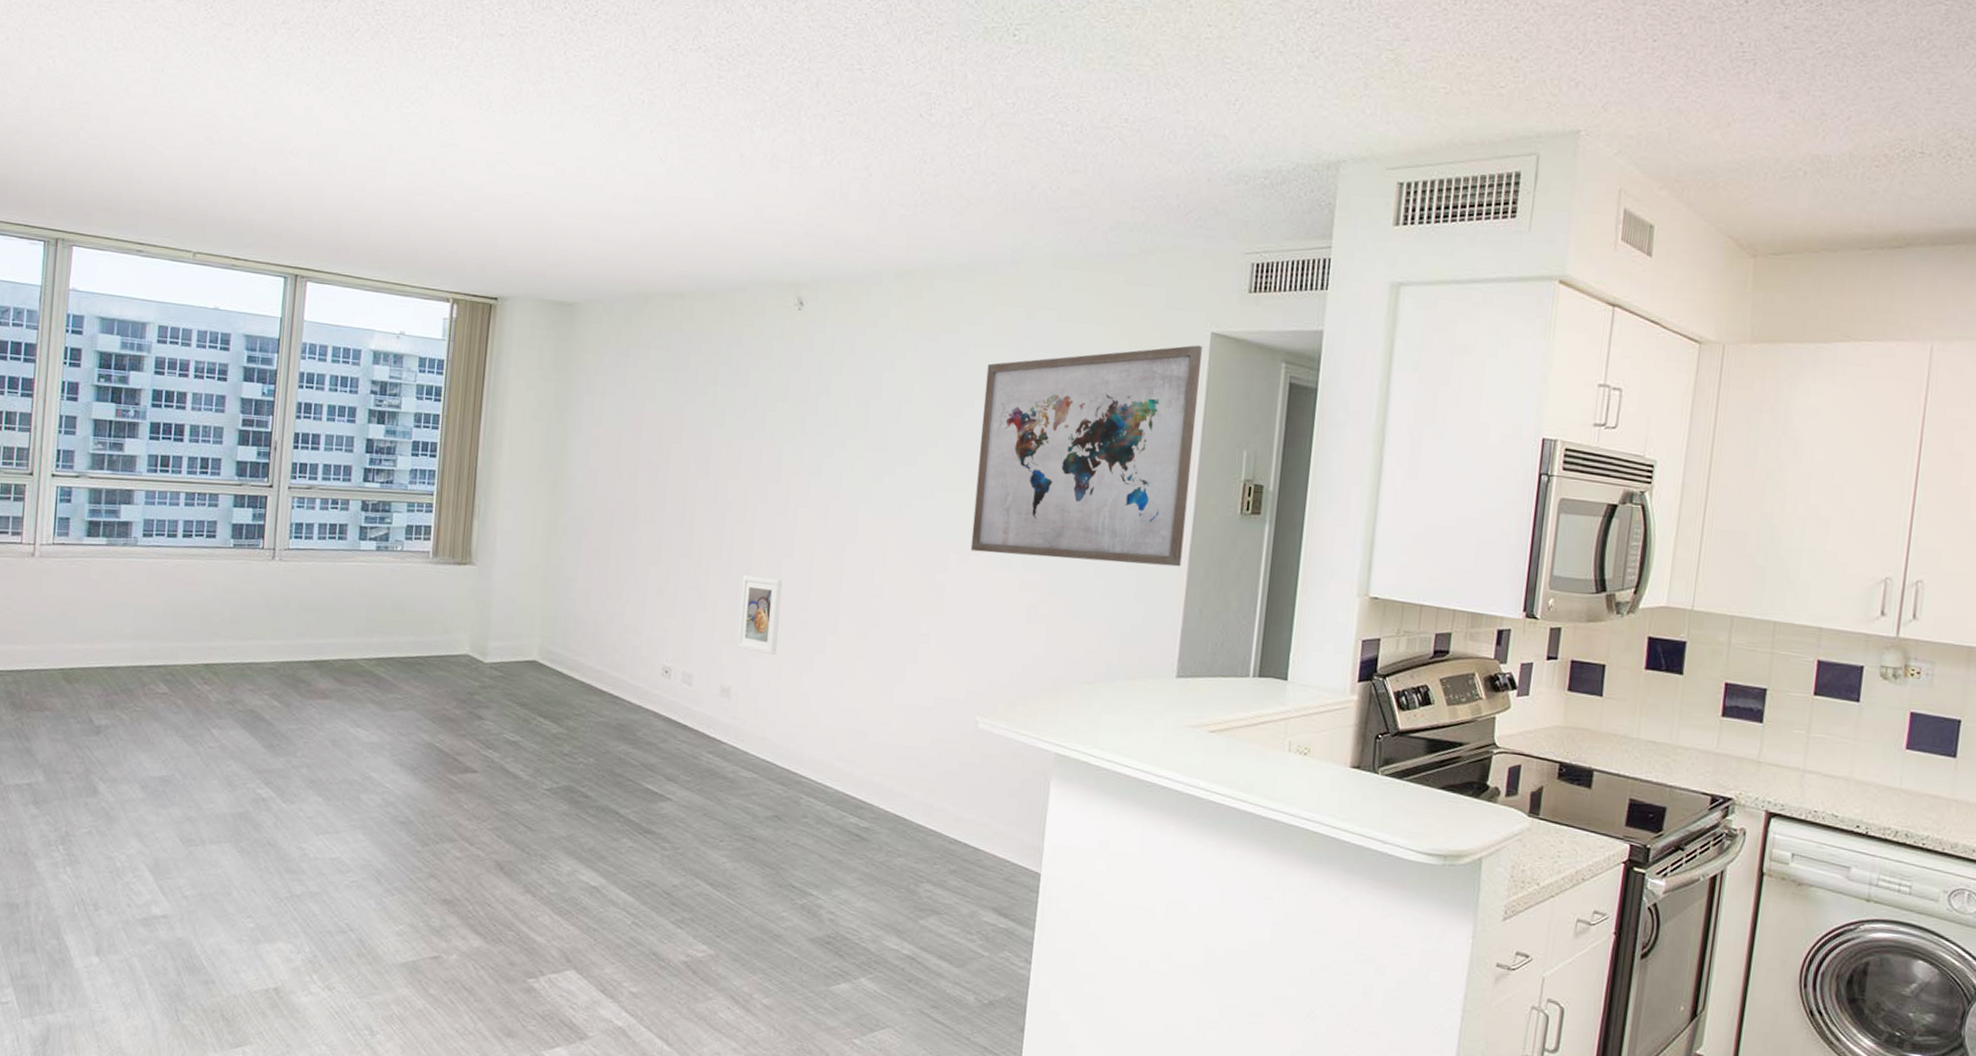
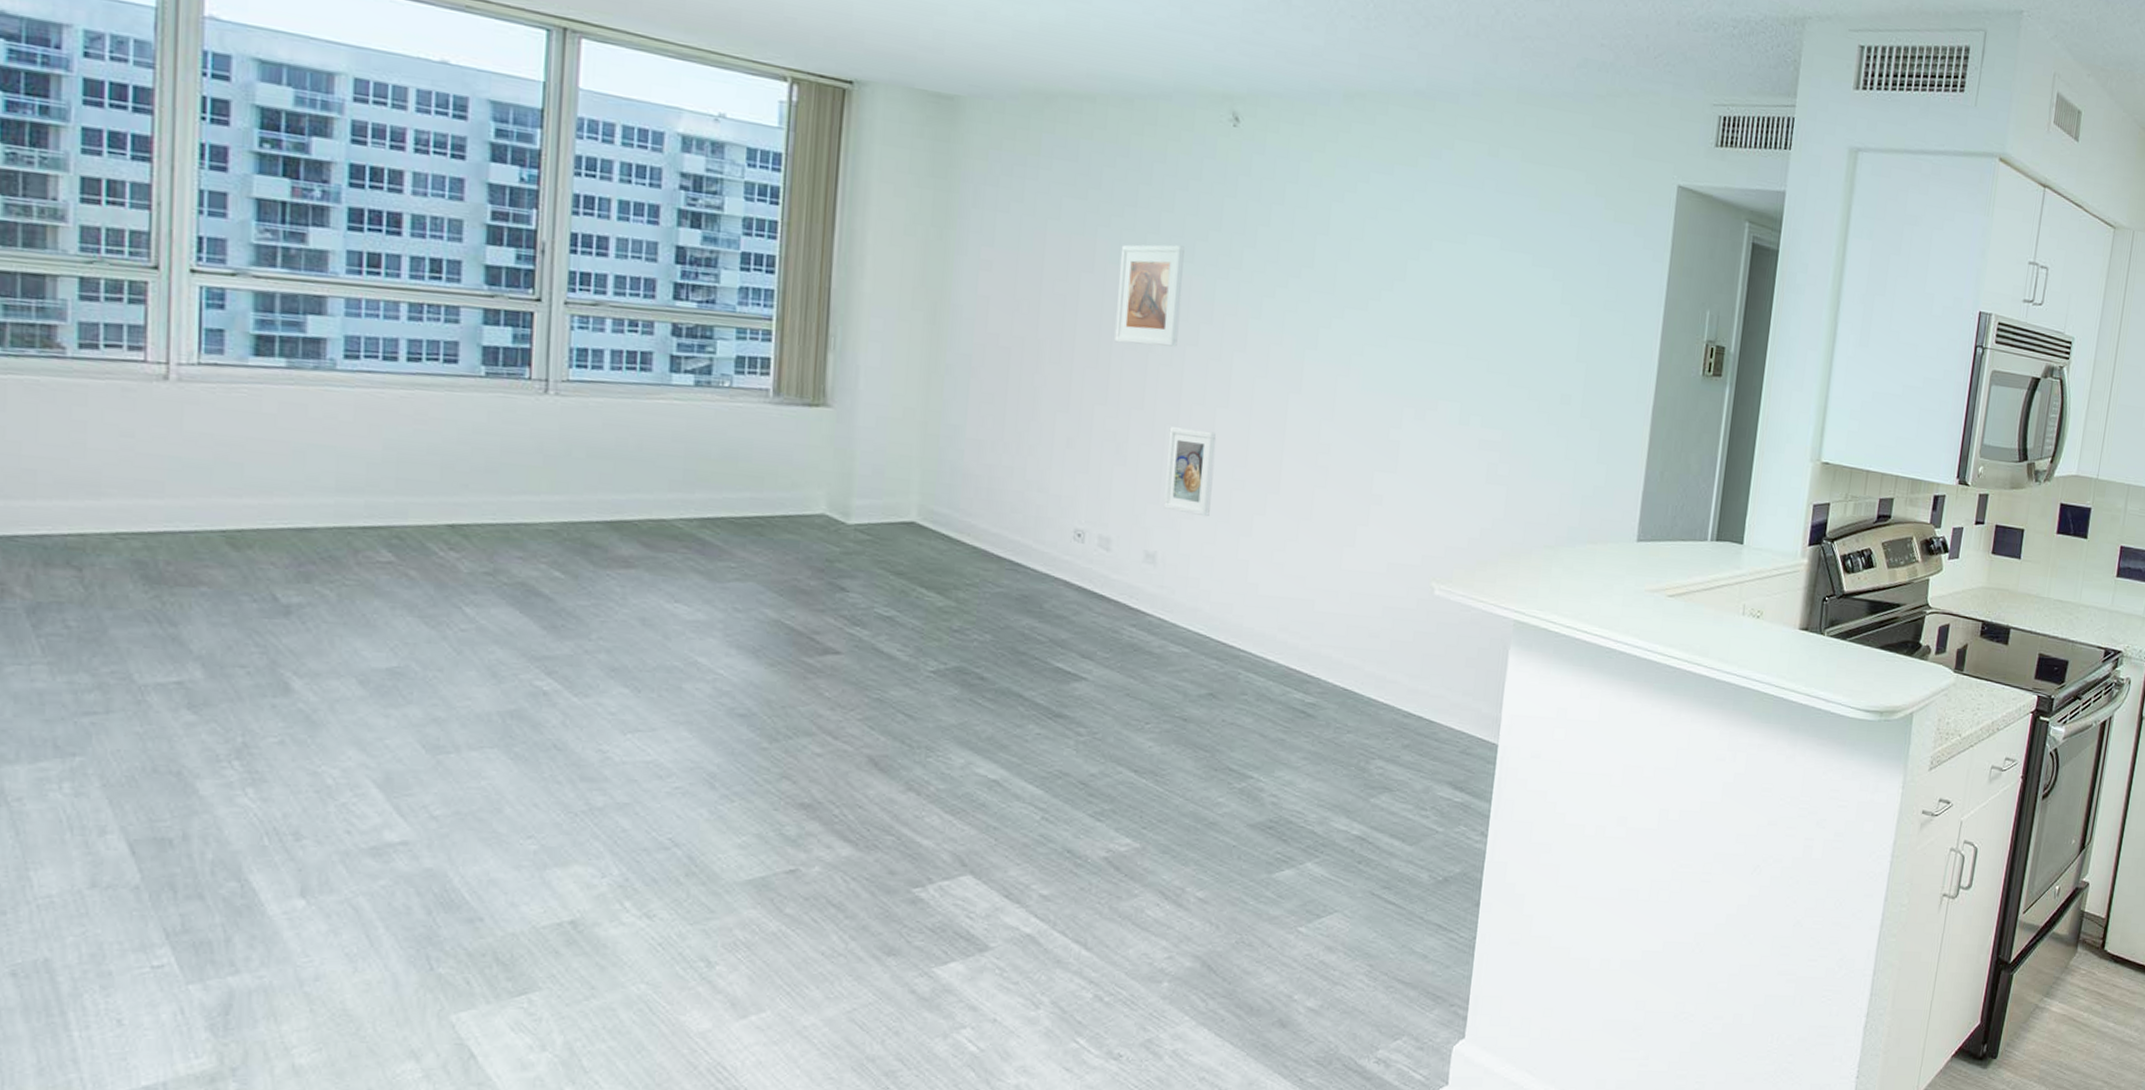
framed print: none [697,416,757,505] -> present [1114,244,1185,347]
wall art: present [970,345,1202,567] -> none [1427,197,1669,428]

